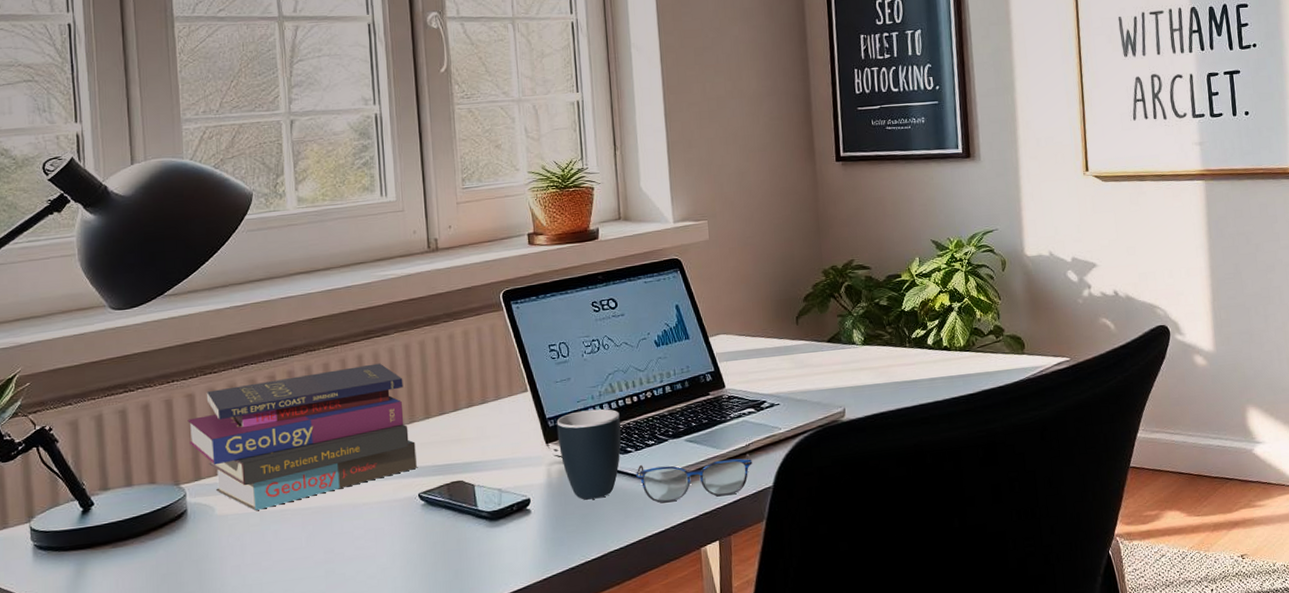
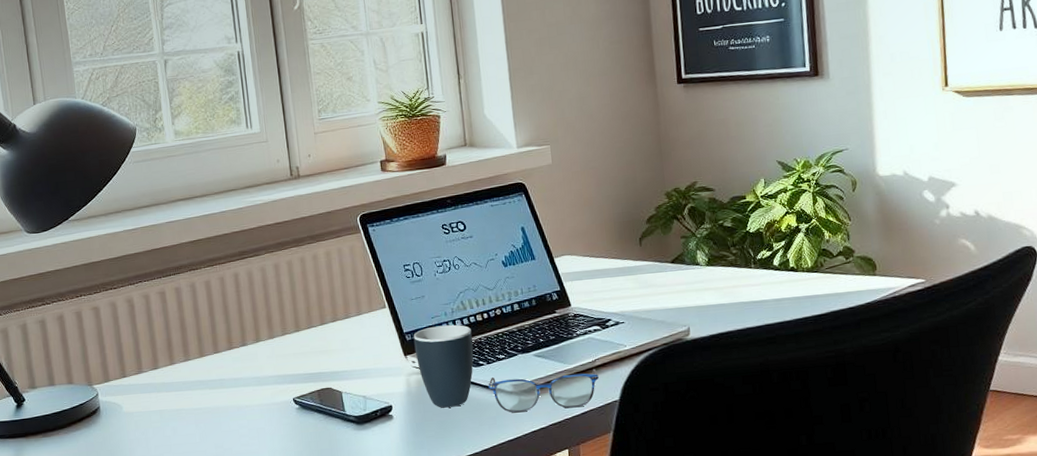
books: present [187,363,417,510] -> none [95,281,291,409]

